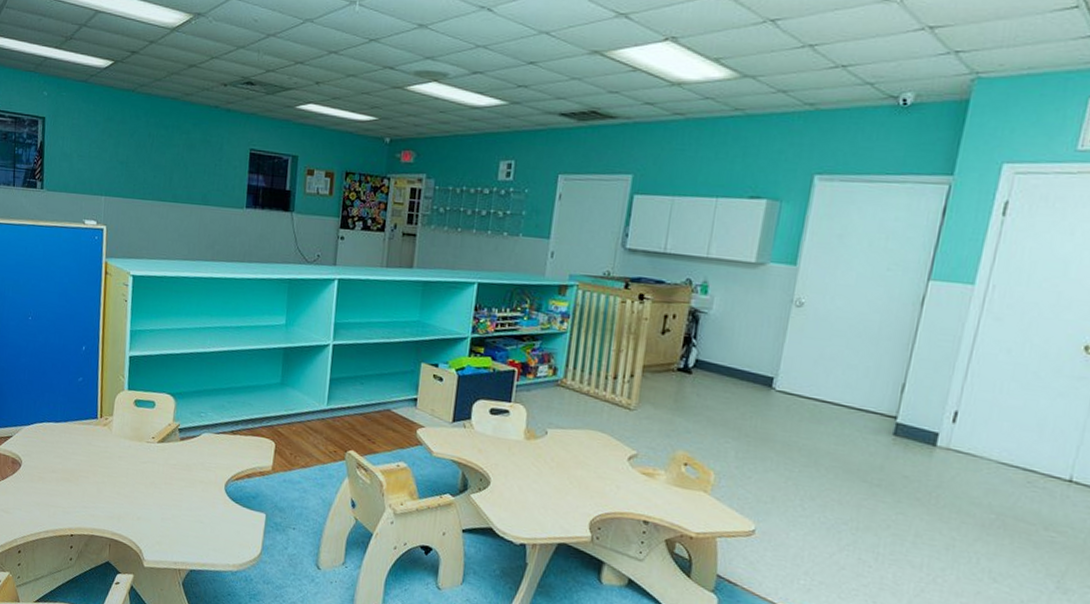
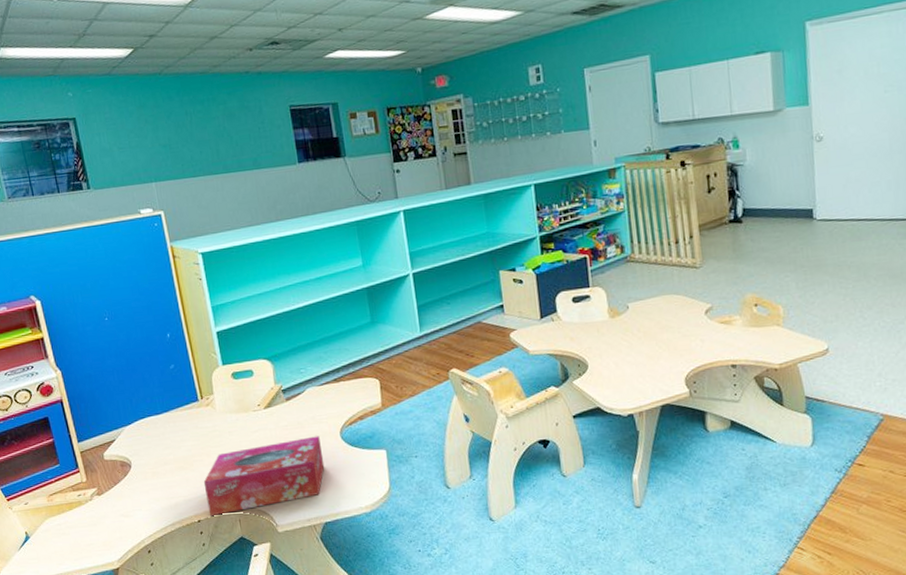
tissue box: none [82,475,204,541] -> present [203,436,325,517]

